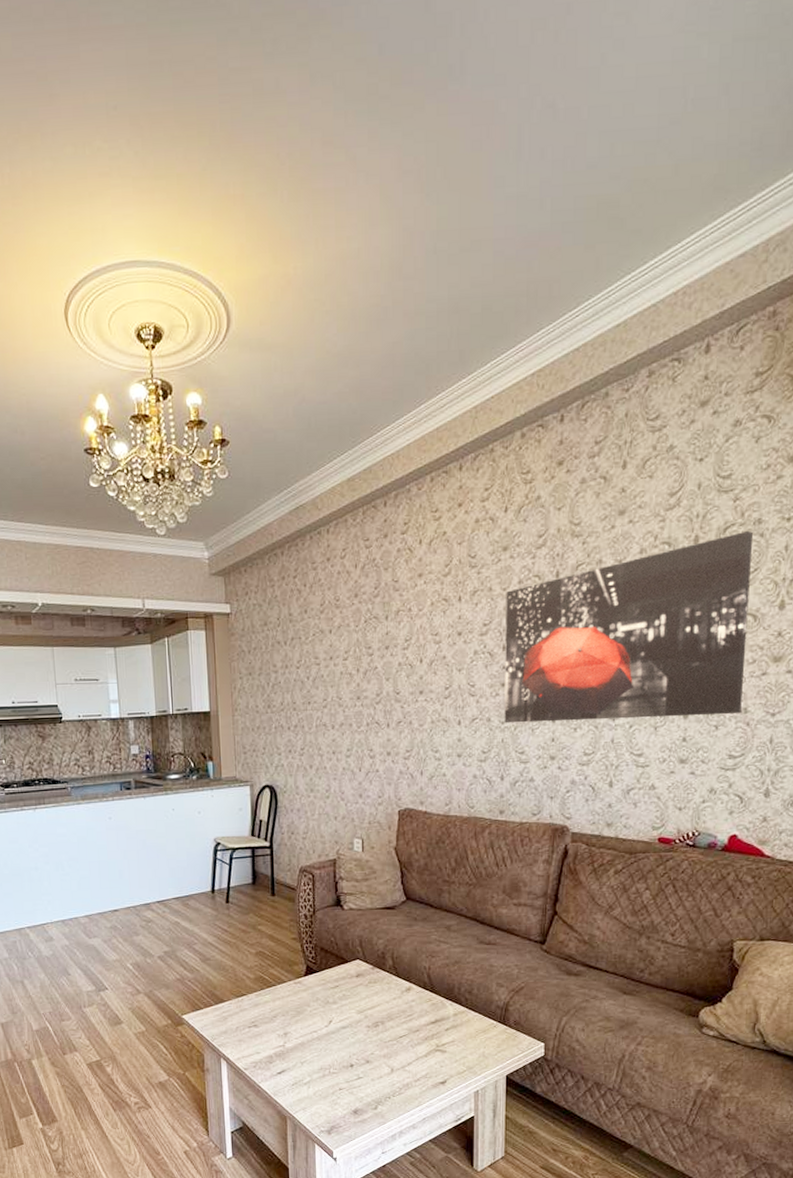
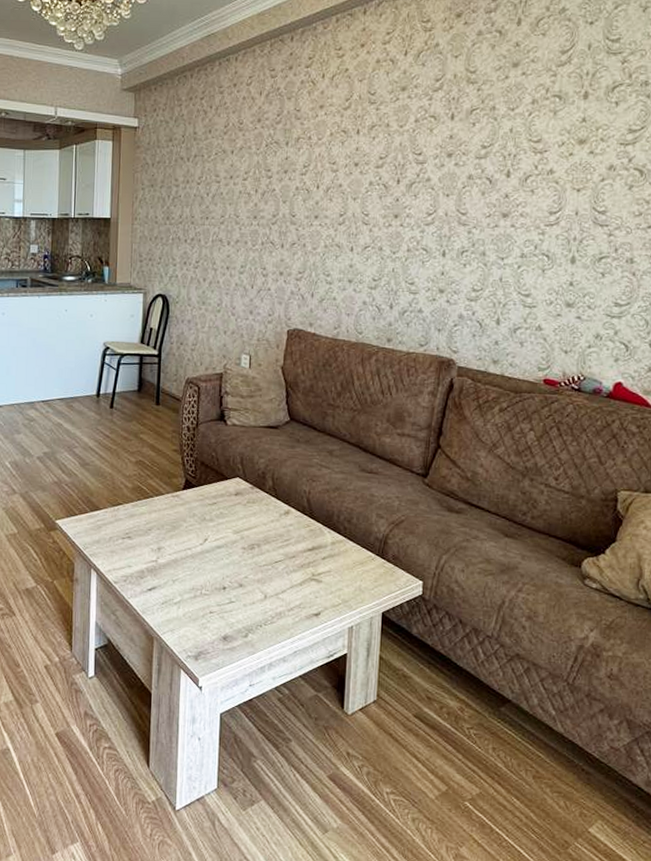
wall art: present [504,530,754,724] -> none [396,91,641,264]

